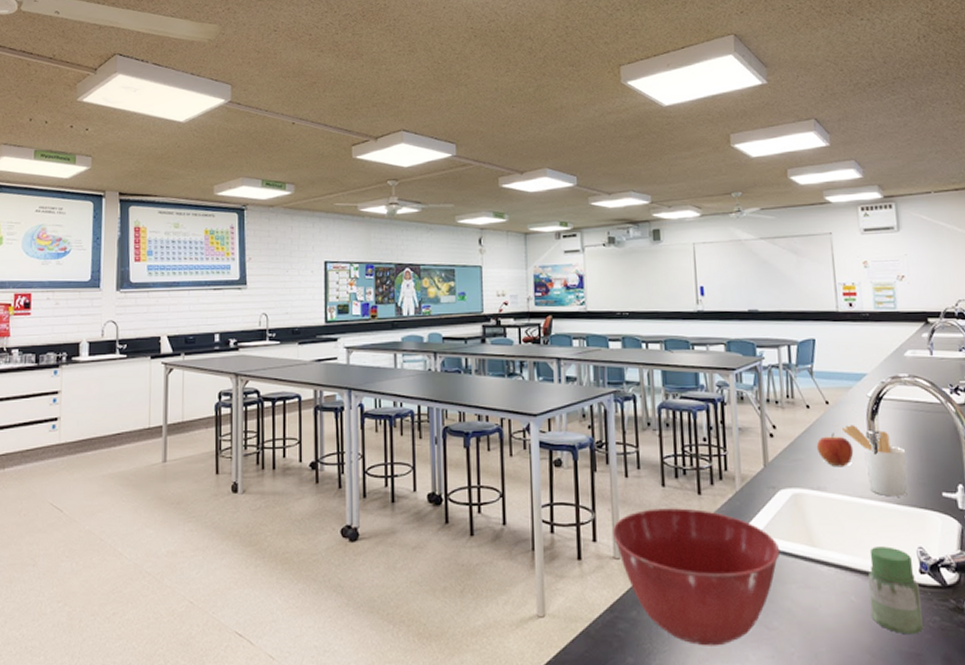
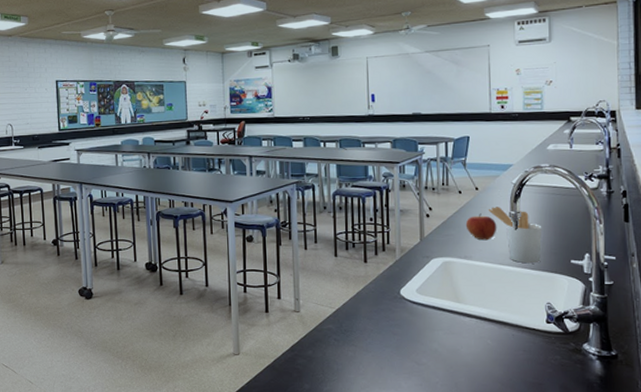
mixing bowl: present [613,508,781,646] -> none [294,273,431,377]
jar: present [867,546,923,635] -> none [502,302,546,369]

